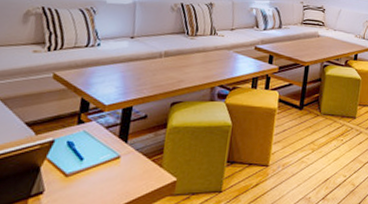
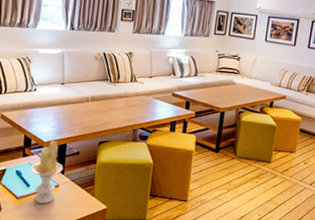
candle: none [86,103,127,180] -> present [31,141,63,204]

